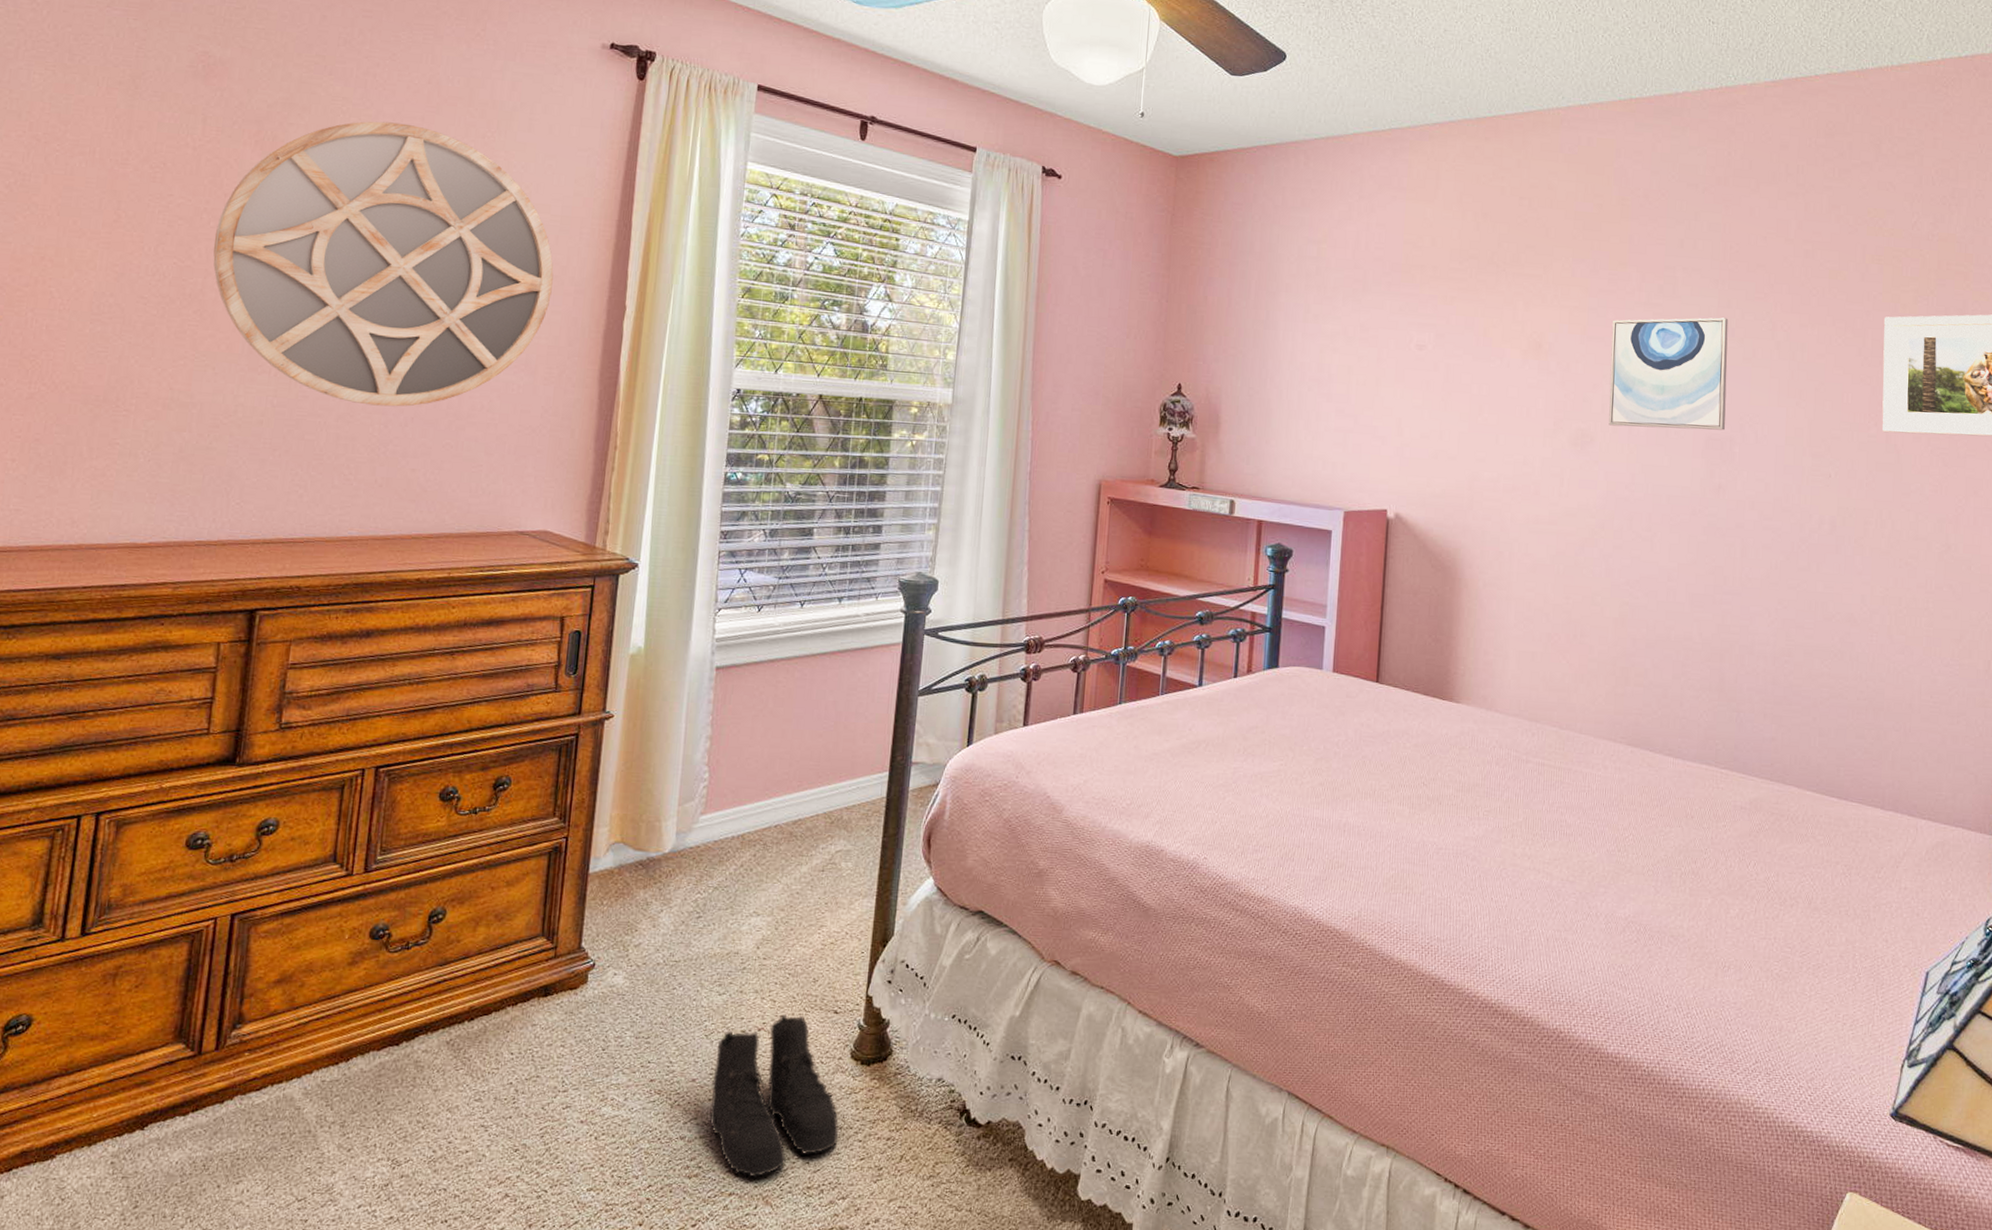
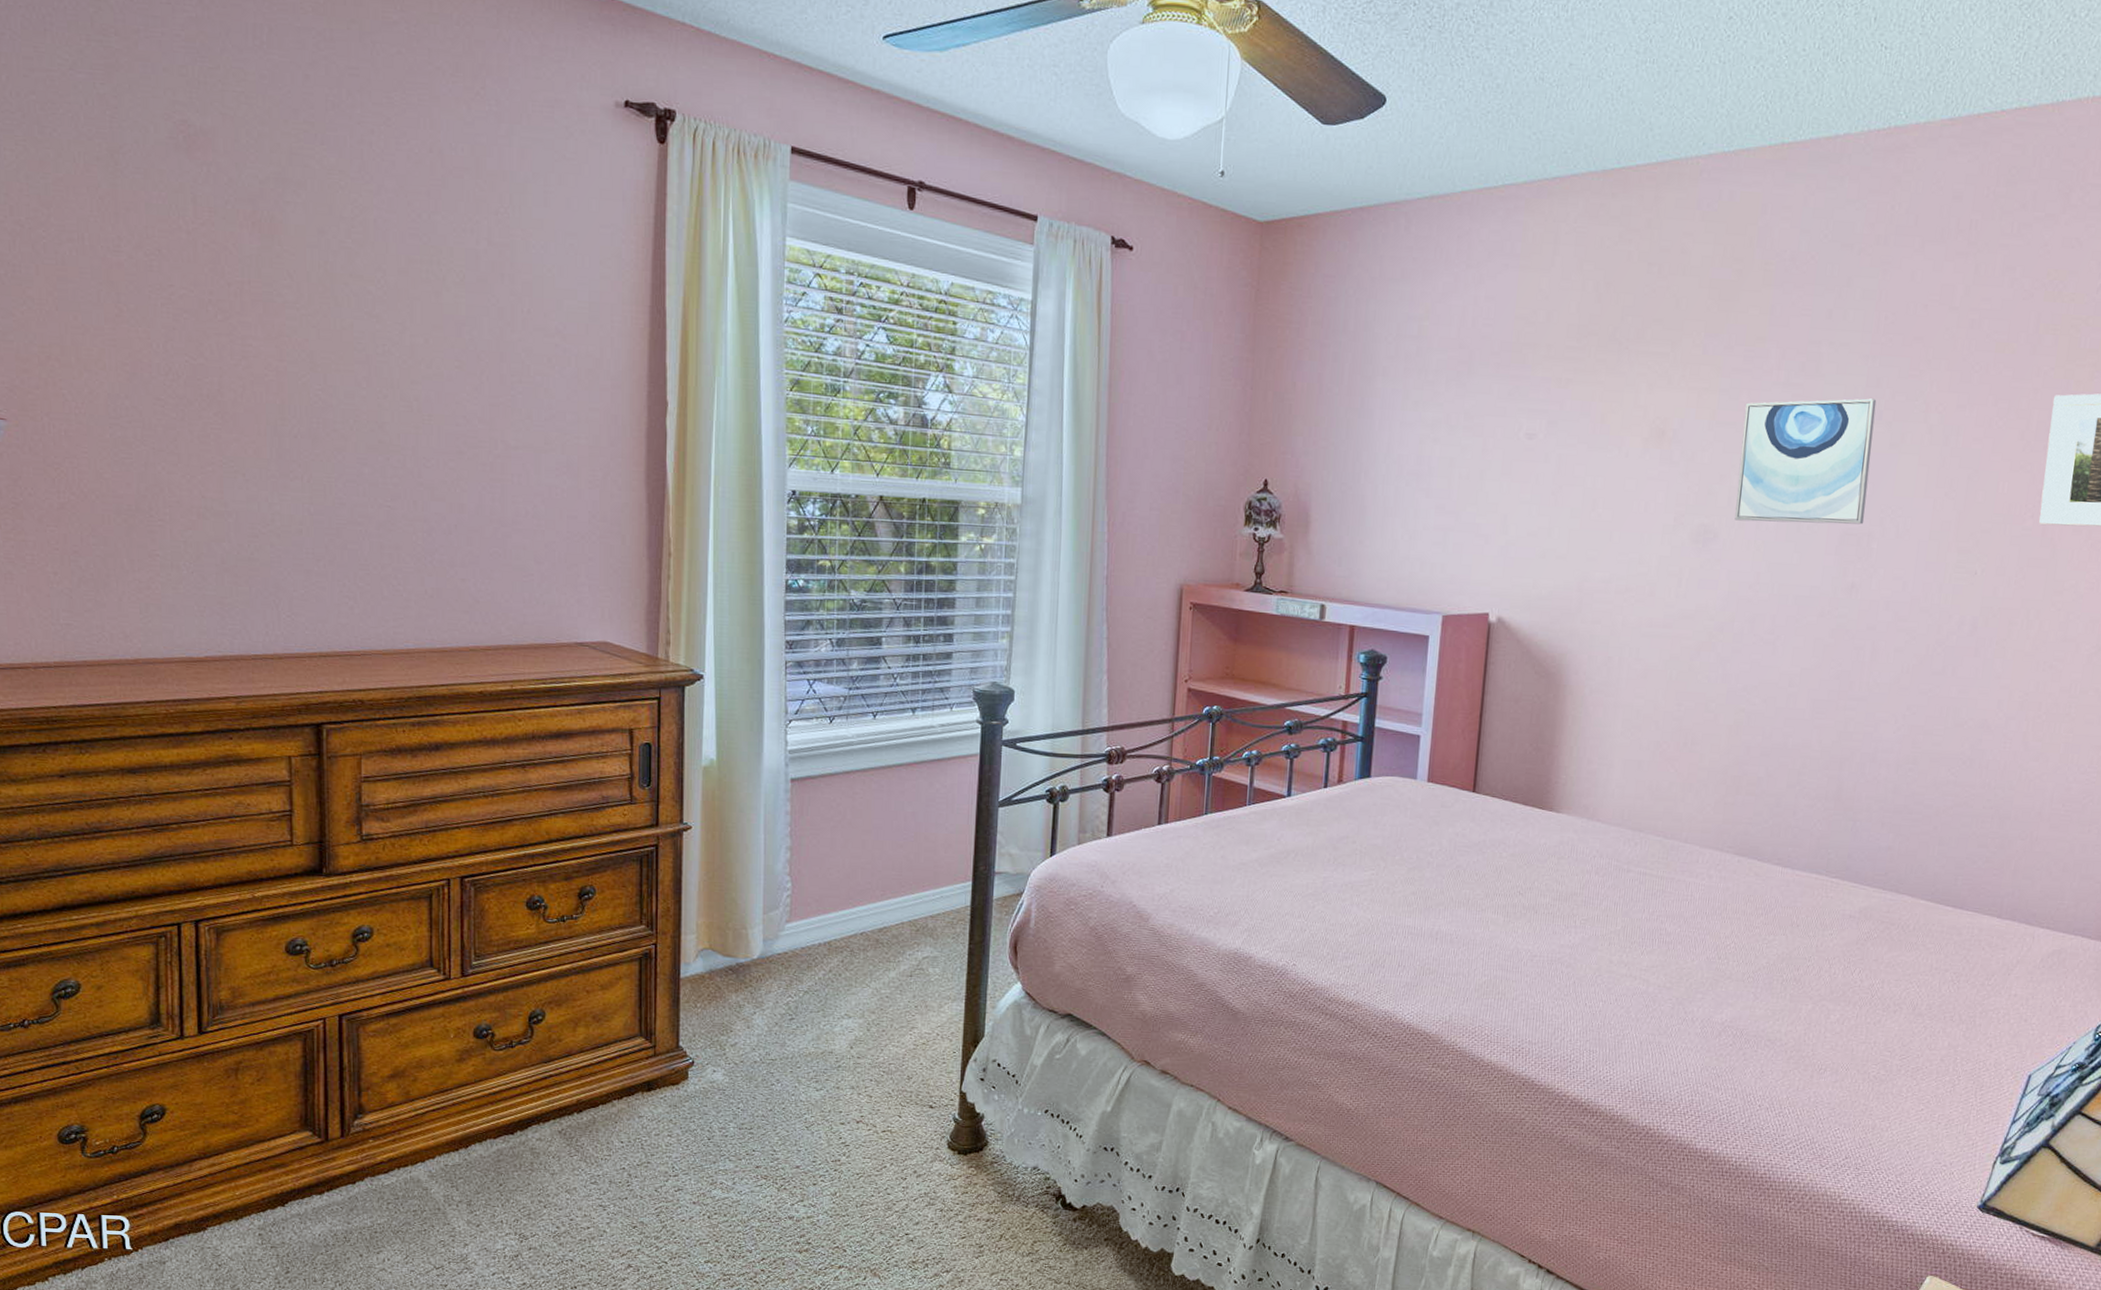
home mirror: present [213,121,554,407] -> none [224,197,587,514]
boots: present [709,1014,839,1178] -> none [815,1108,940,1253]

